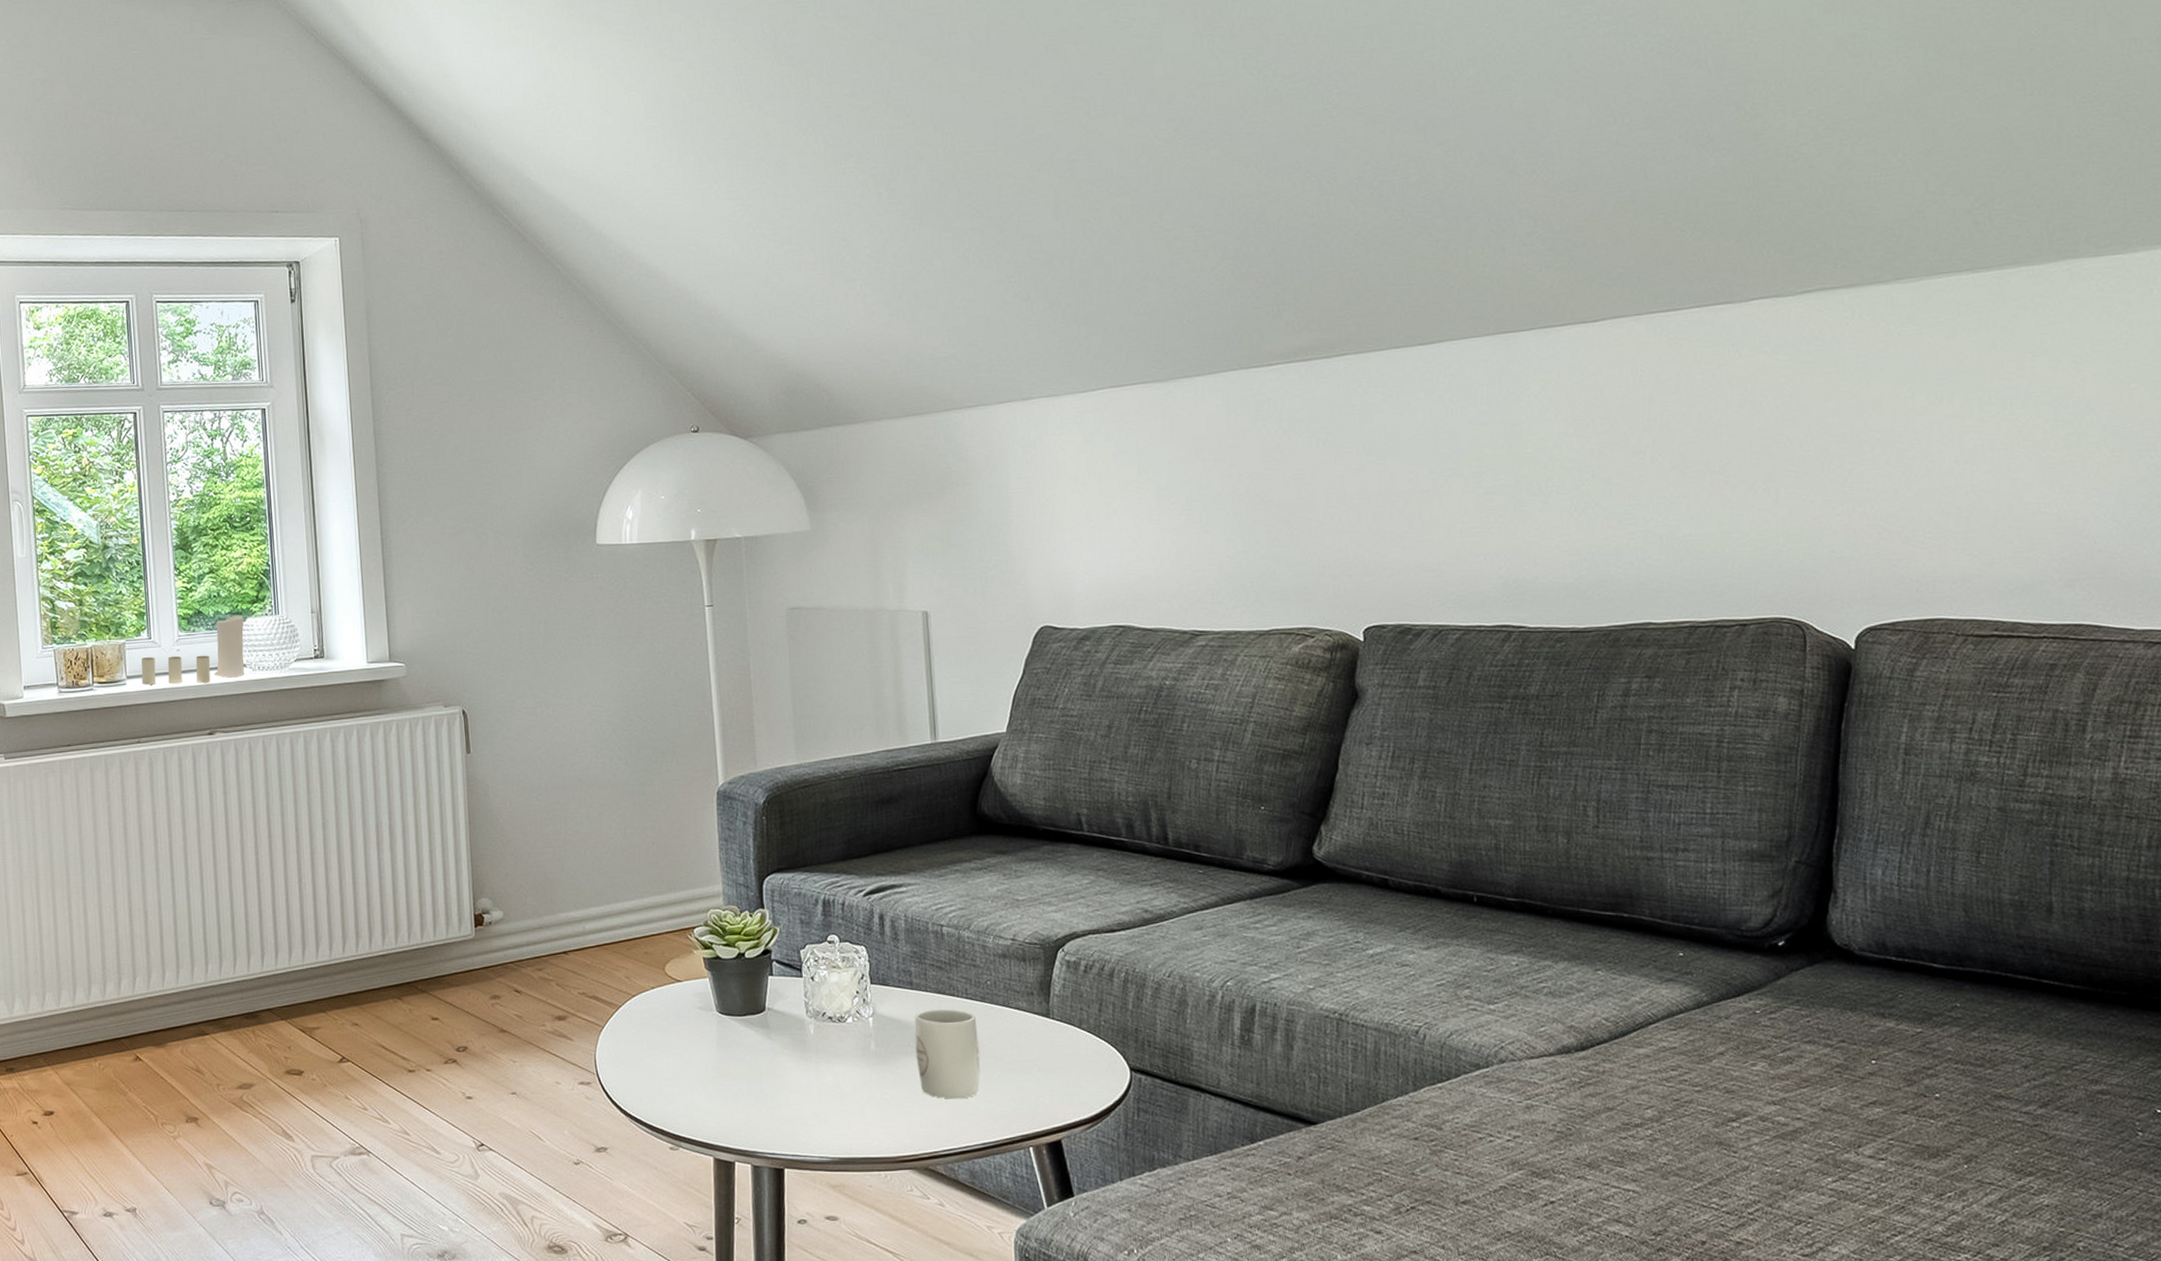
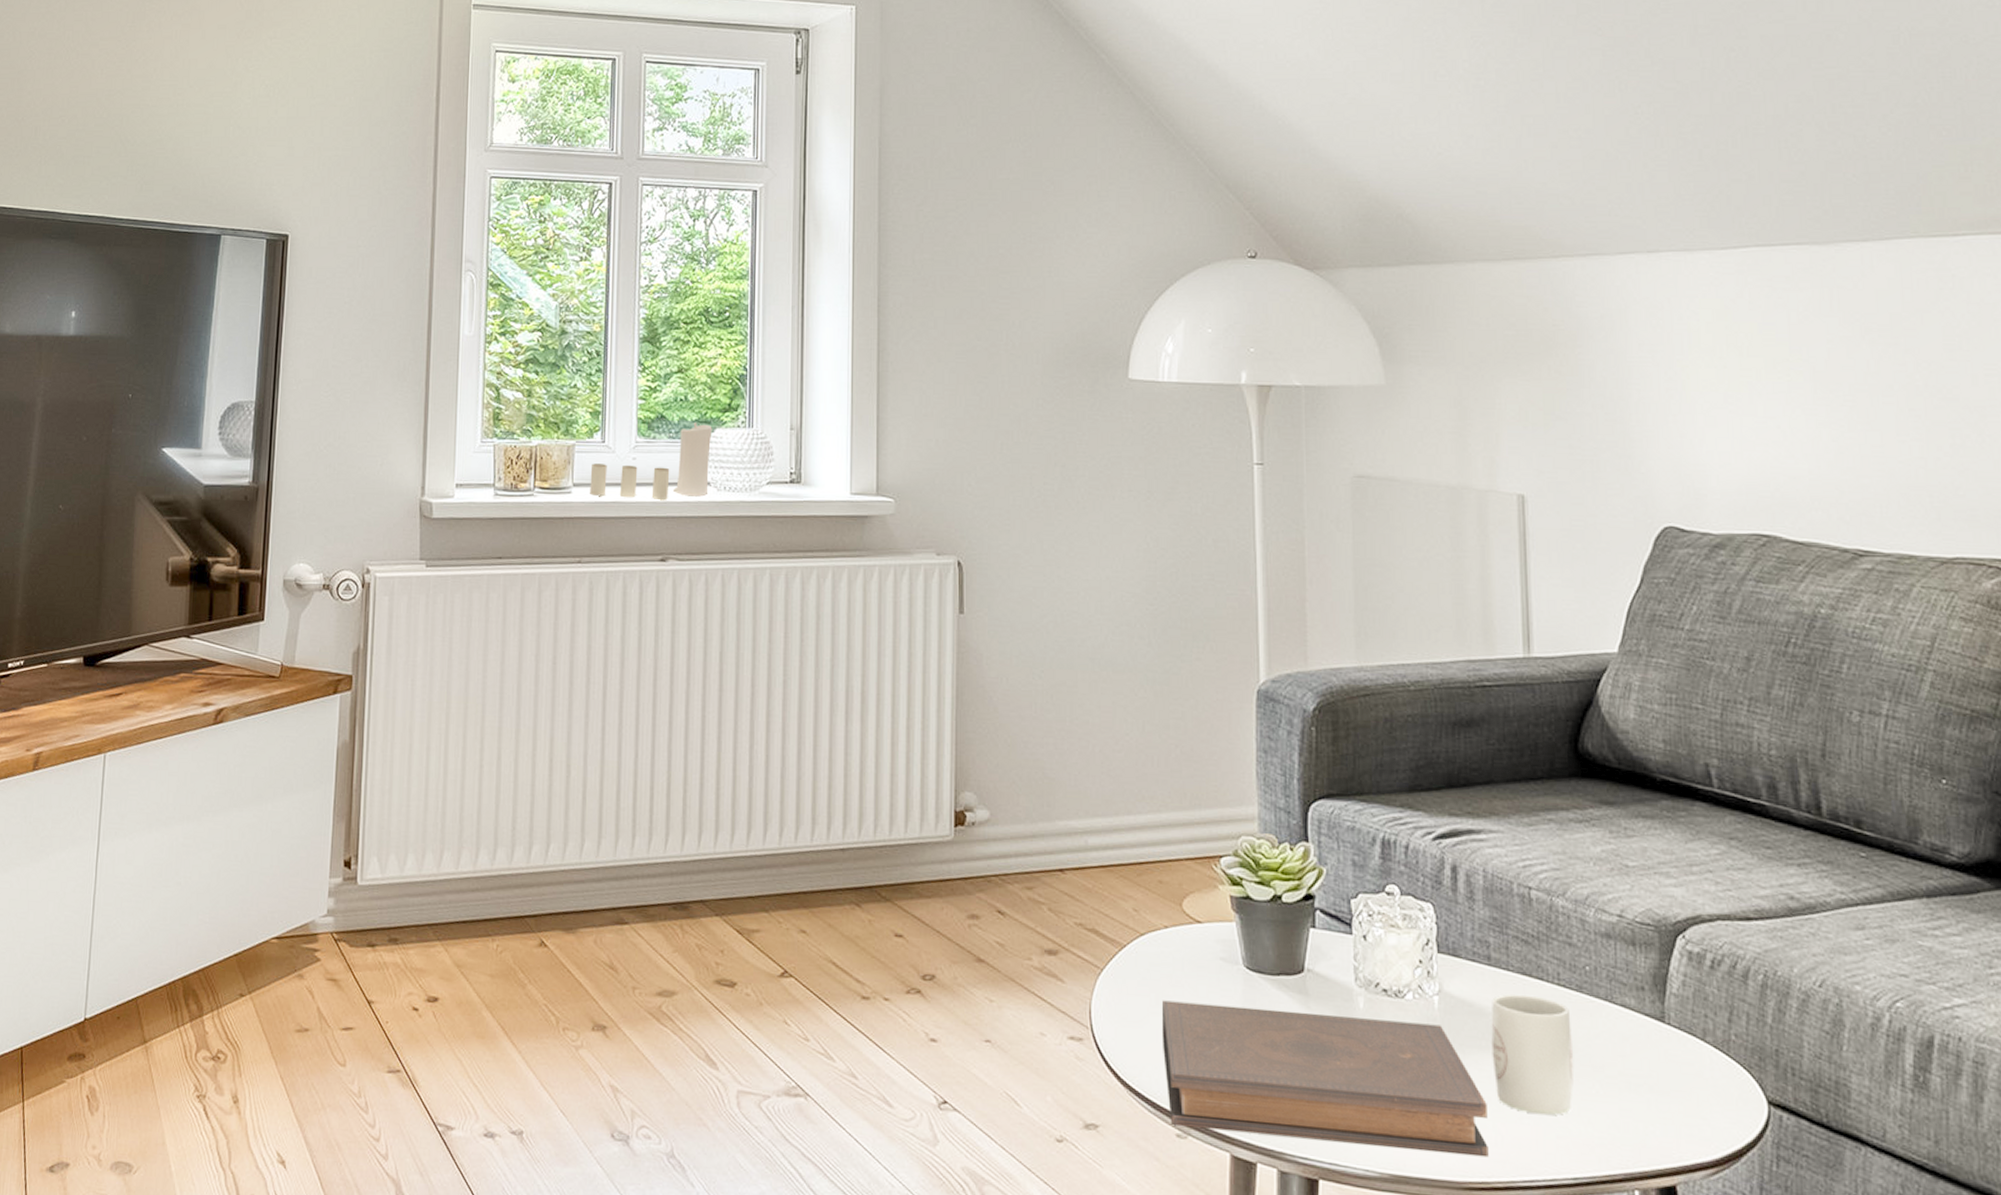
book: none [652,1039,916,1142] -> present [1161,1000,1489,1158]

